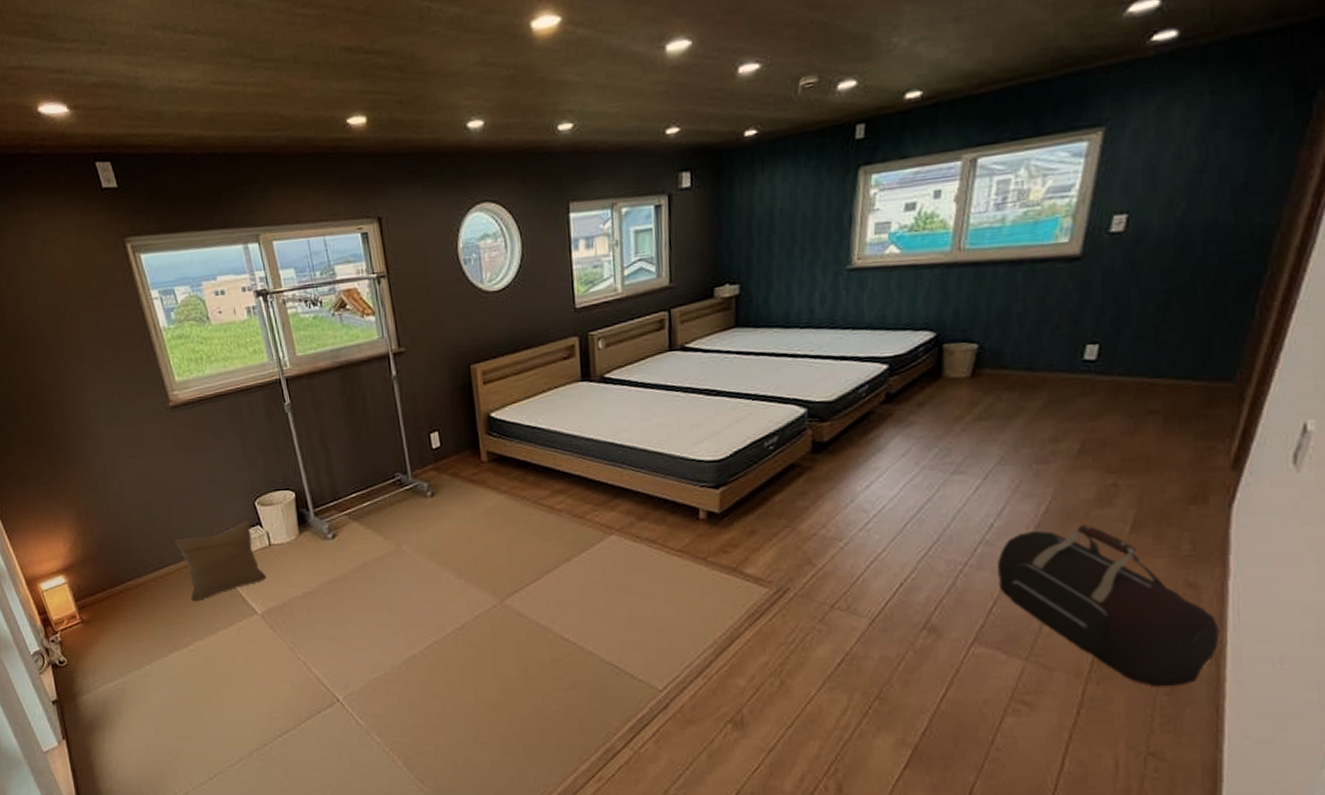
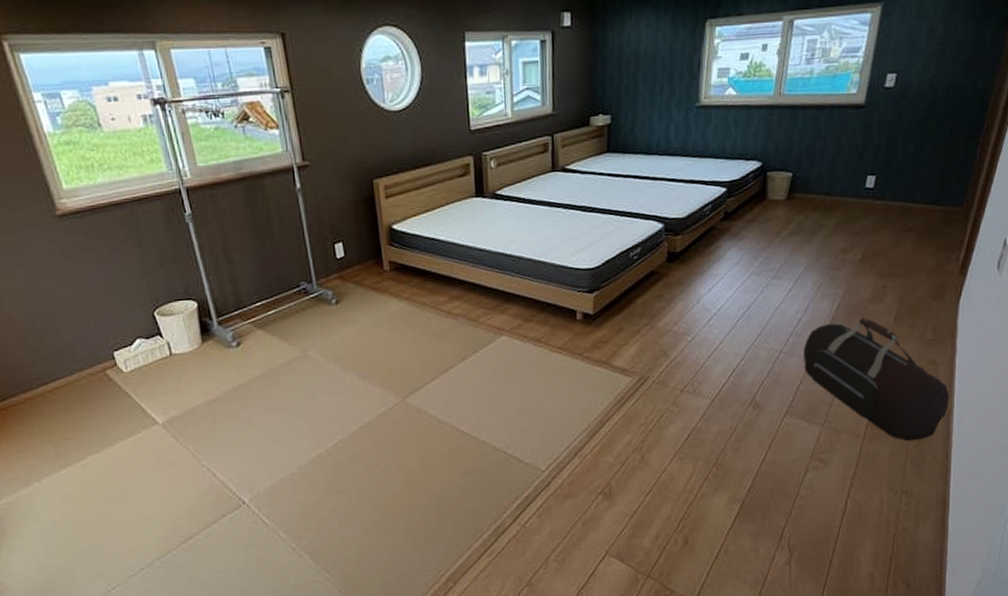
pillow: present [175,520,267,602] -> none [65,330,168,416]

